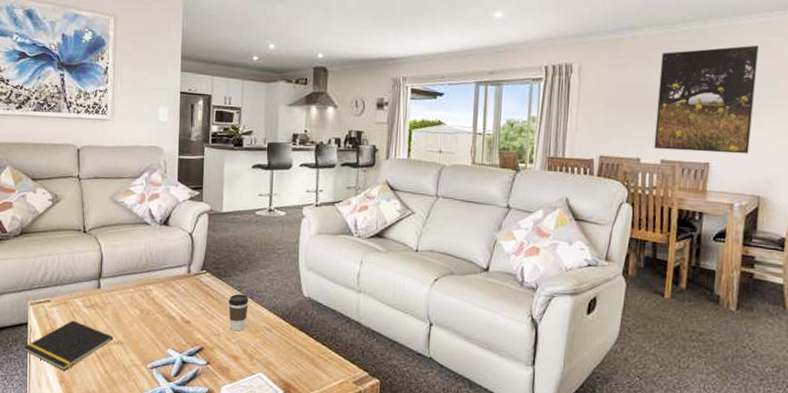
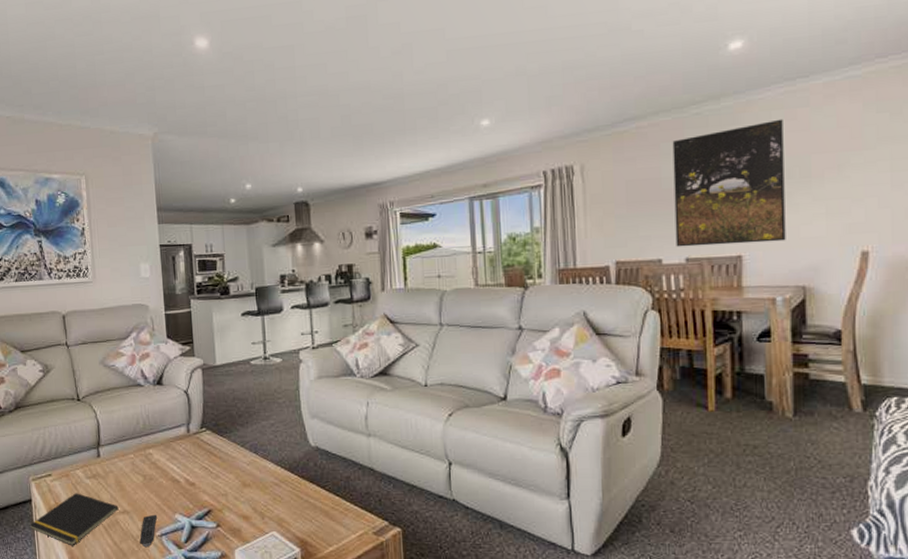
remote control: none [130,347,151,378] -> present [139,514,158,548]
coffee cup: present [228,294,249,331] -> none [232,450,254,489]

